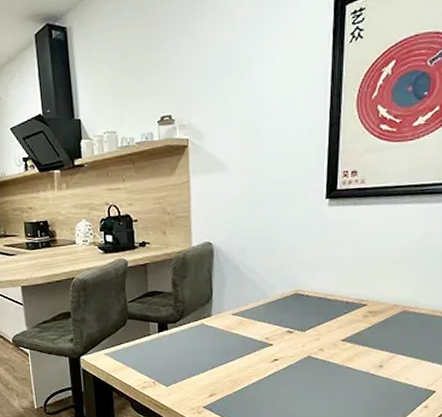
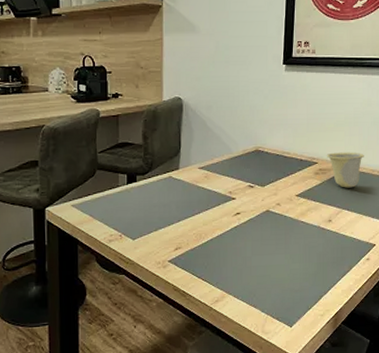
cup: none [378,291,424,331] -> present [327,152,364,188]

